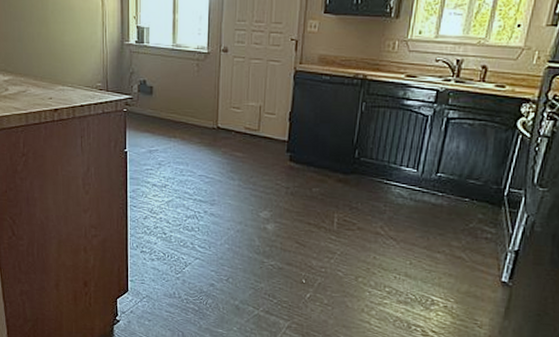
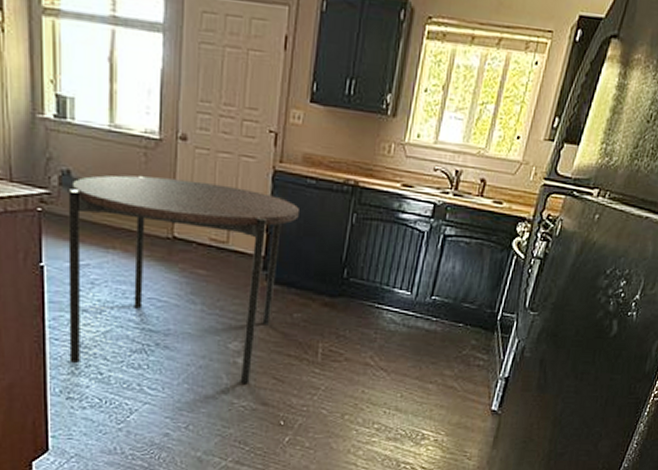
dining table: none [143,81,316,247] -> present [68,175,299,384]

